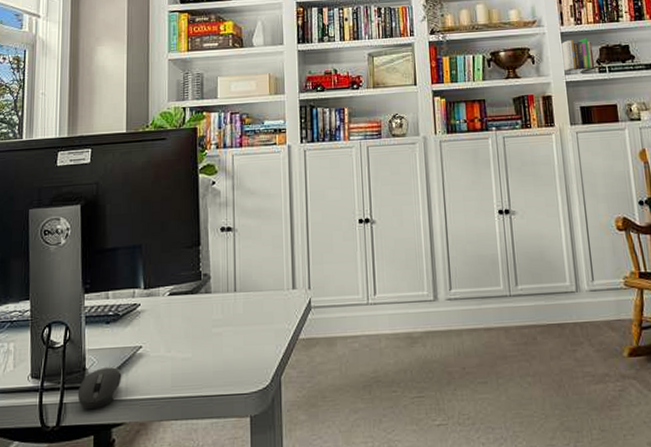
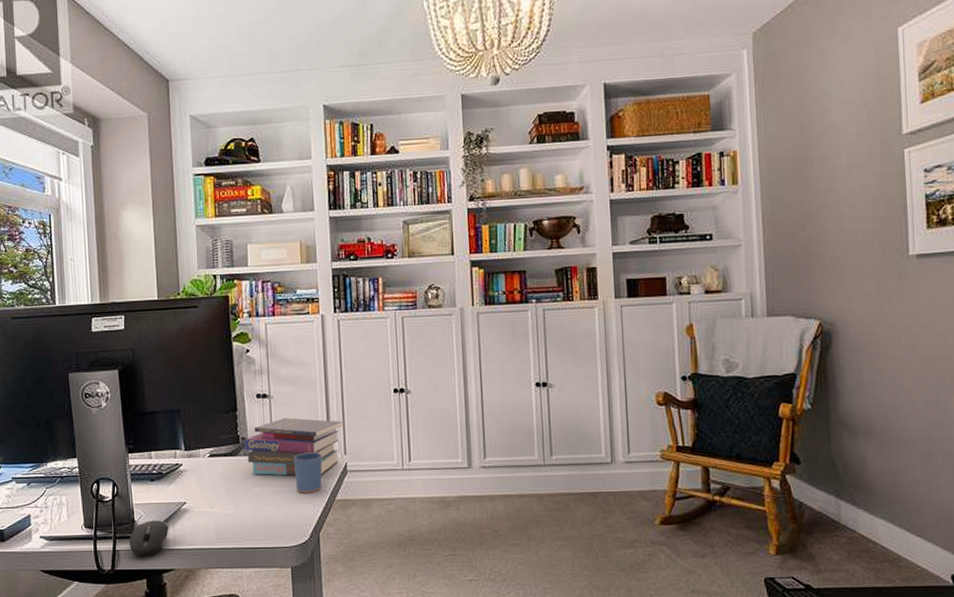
books: none [206,251,308,314] -> present [244,417,343,476]
mug: none [257,287,286,333] -> present [294,452,323,493]
books: present [561,38,595,71] -> none [610,206,645,242]

